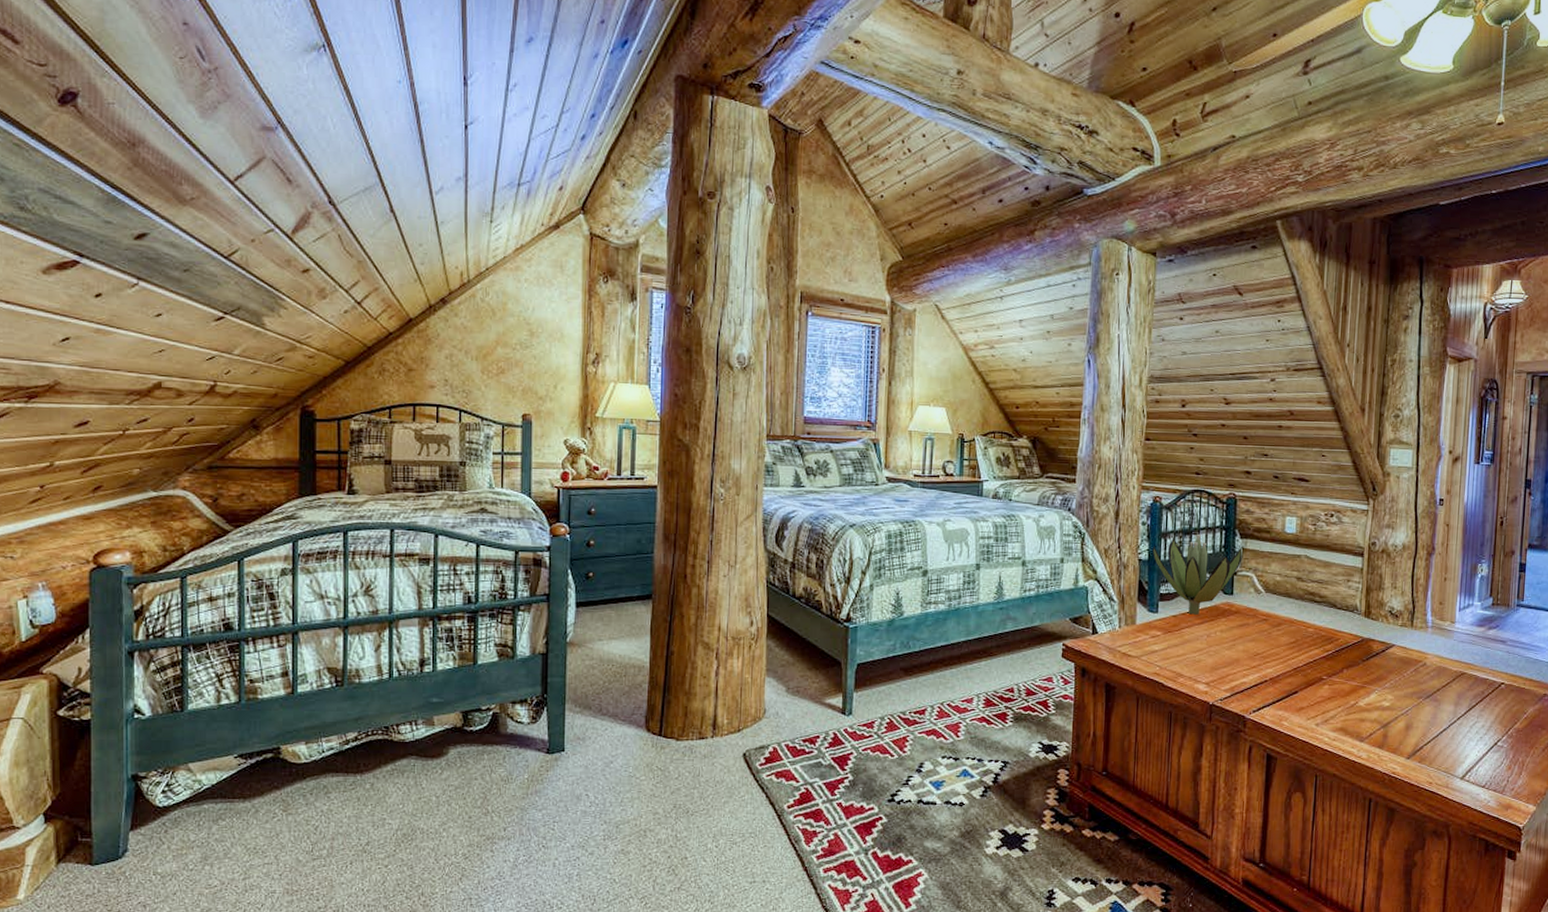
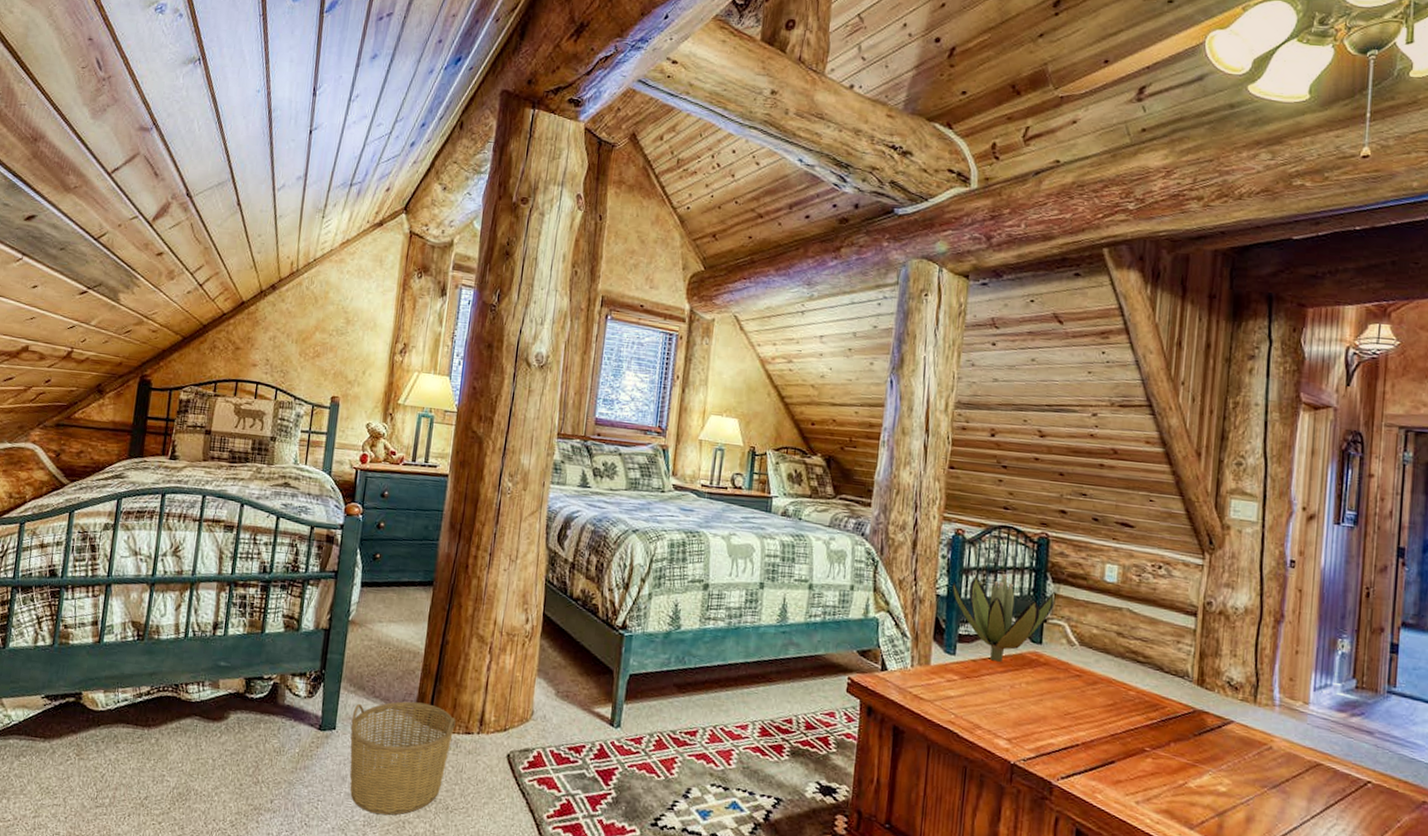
basket: none [580,714,688,827] -> present [350,701,456,816]

